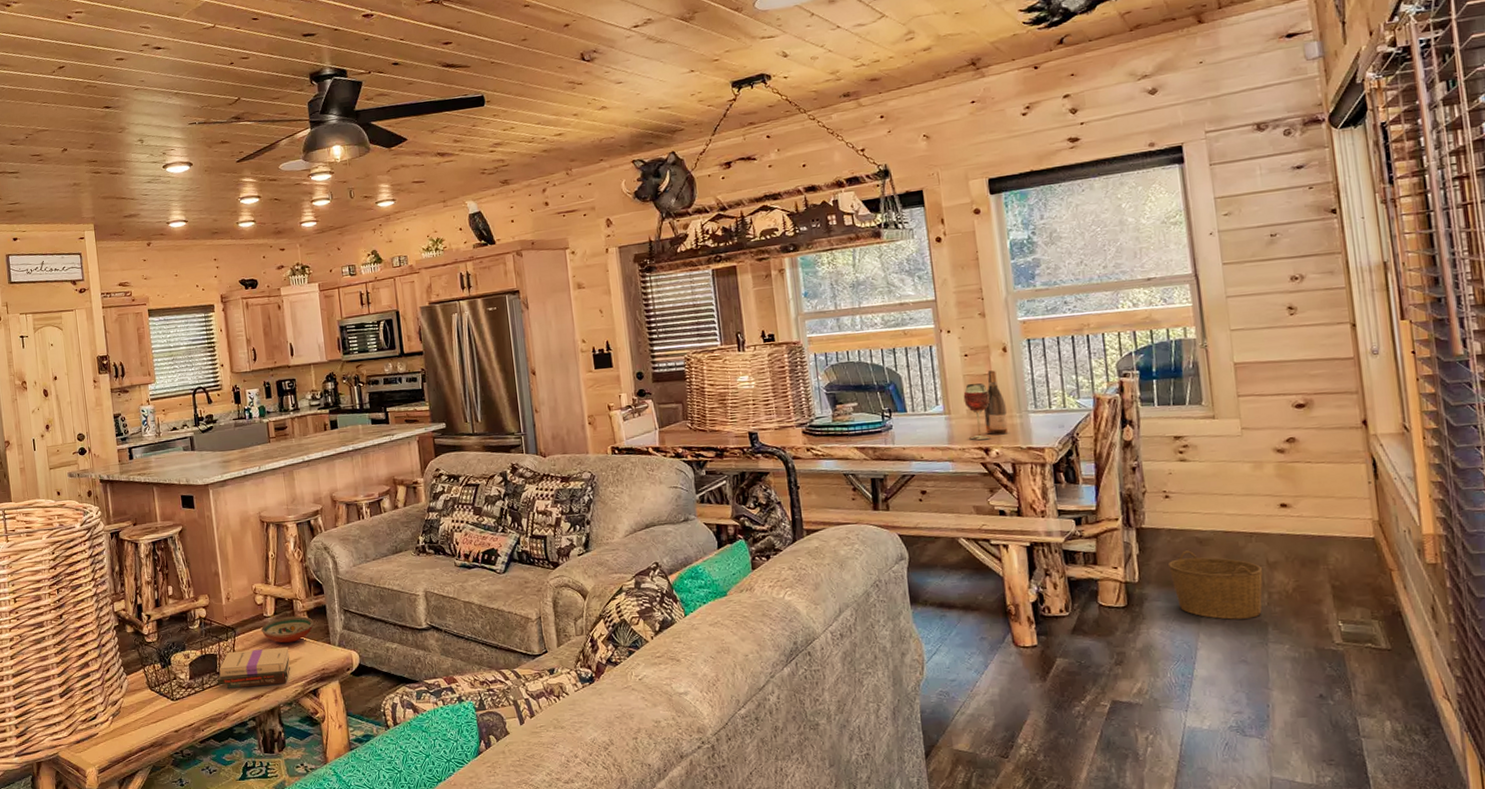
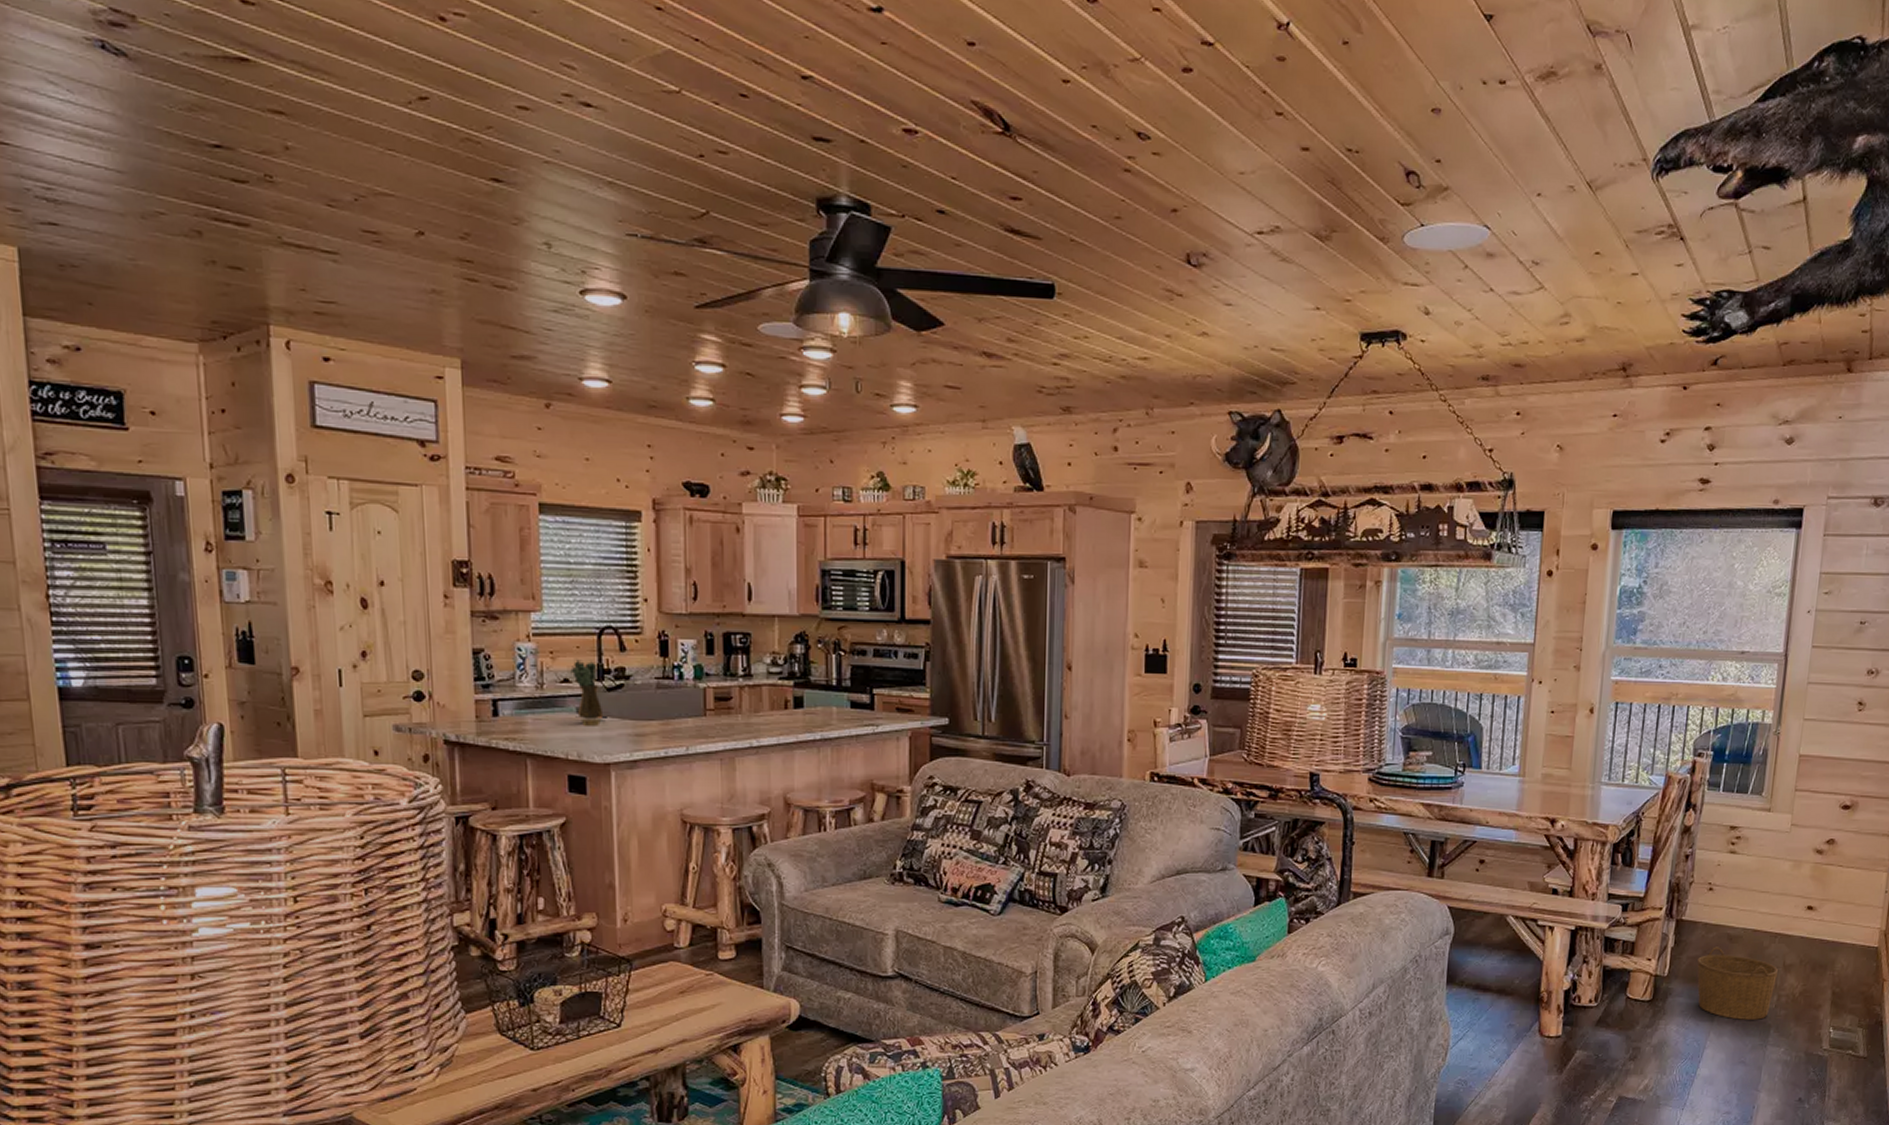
vase: none [177,413,201,460] -> present [570,659,604,728]
books: present [217,646,290,689] -> none [599,988,706,1039]
decorative bowl: present [260,616,314,644] -> none [668,949,743,984]
wineglass: present [963,382,991,441] -> none [1539,744,1568,810]
wine bottle: present [983,370,1009,435] -> none [1556,733,1582,806]

